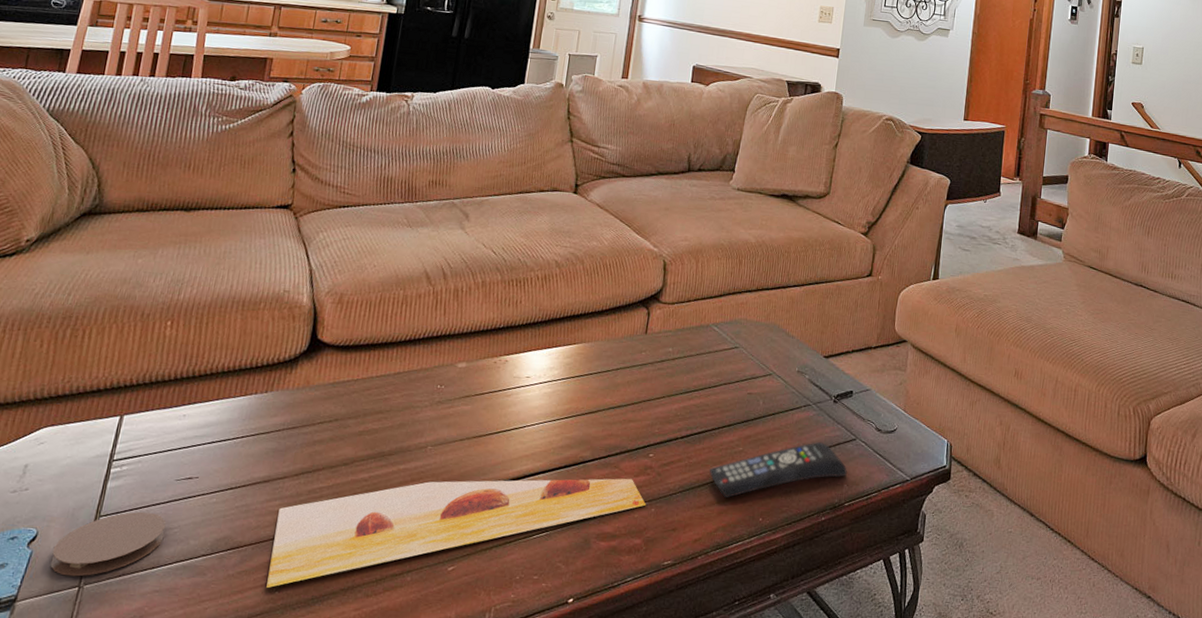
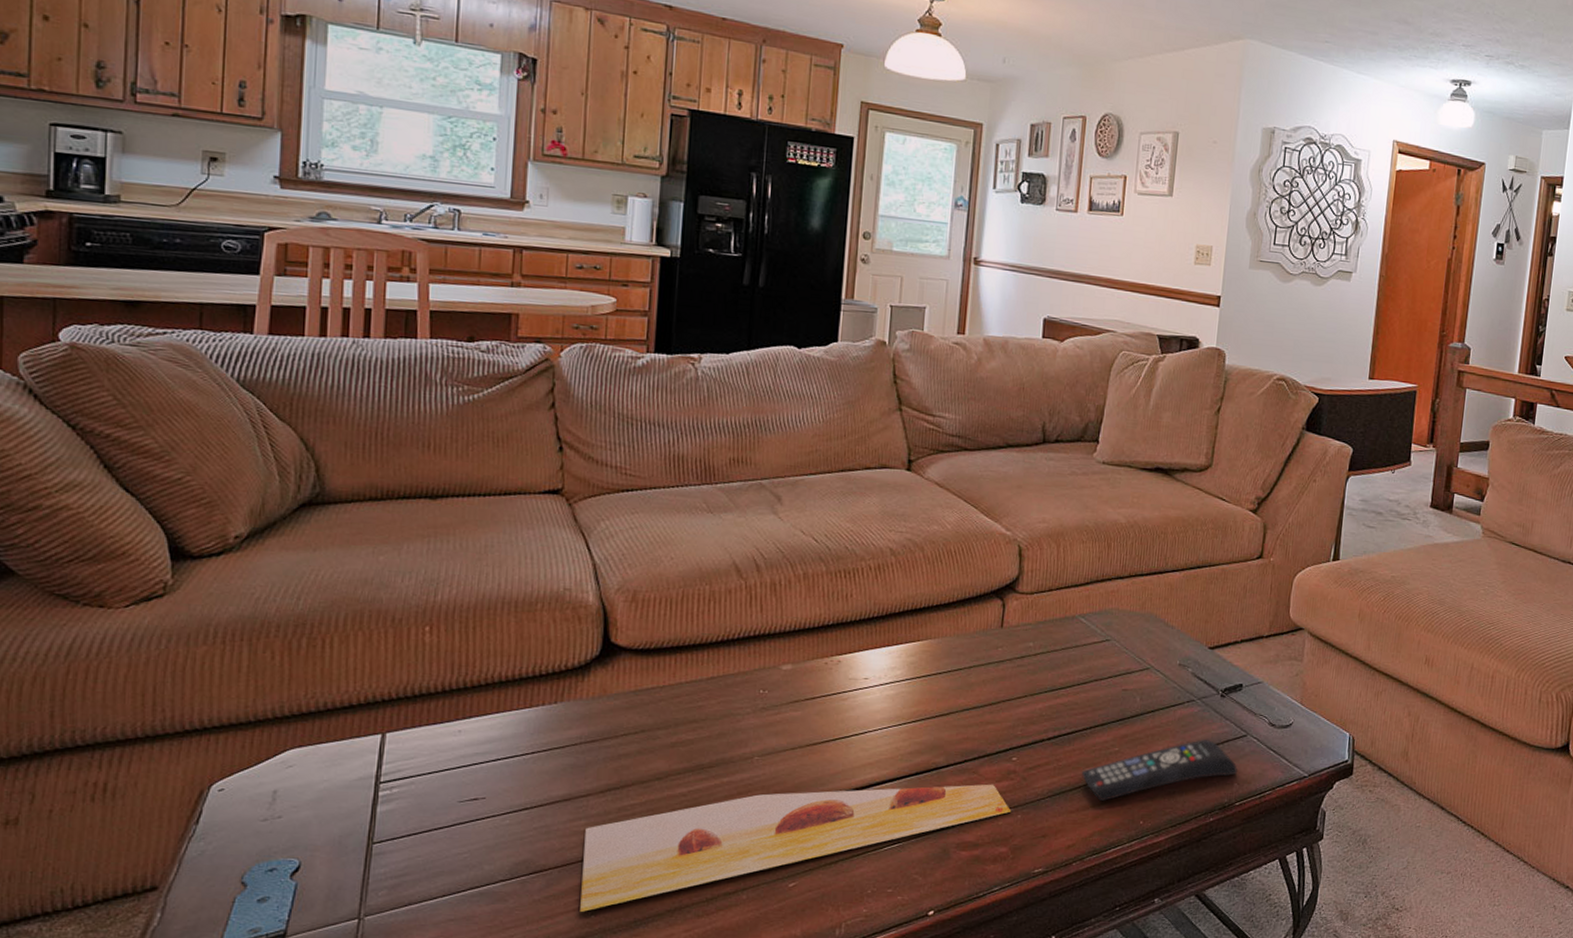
coaster: present [50,511,166,577] -> none [321,836,453,908]

